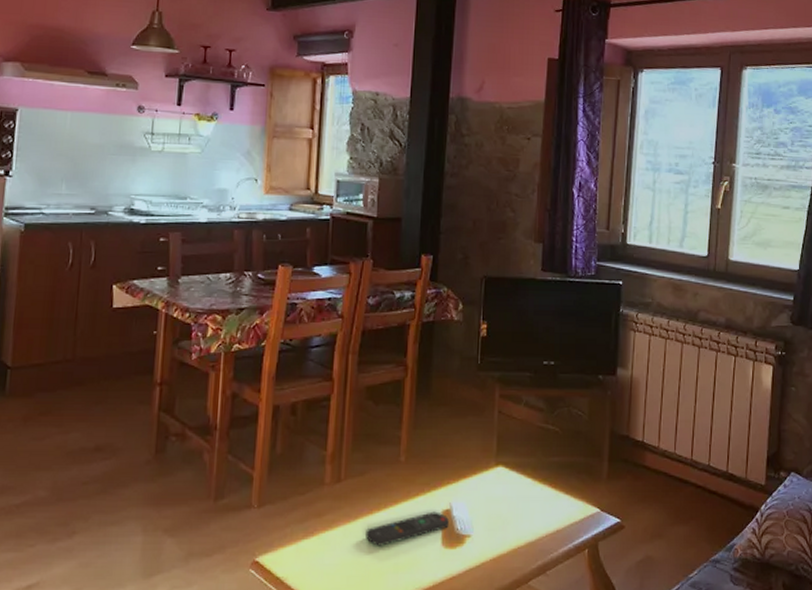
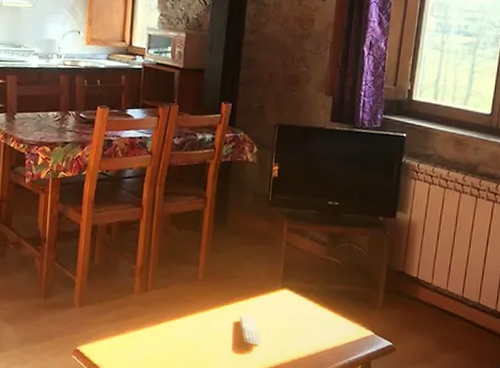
remote control: present [366,511,449,546] -> none [168,322,239,347]

